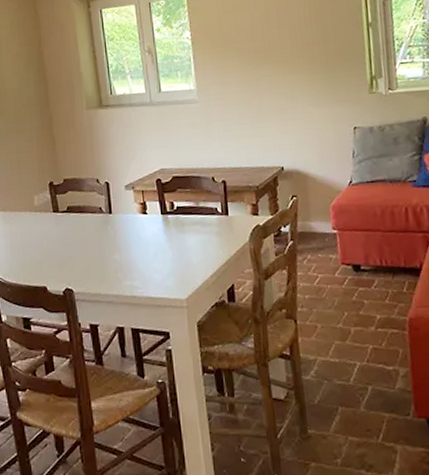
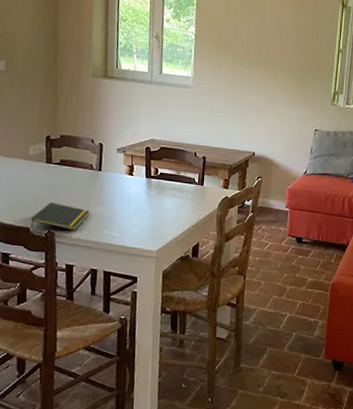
notepad: none [45,255,107,288] -> present [30,202,91,231]

